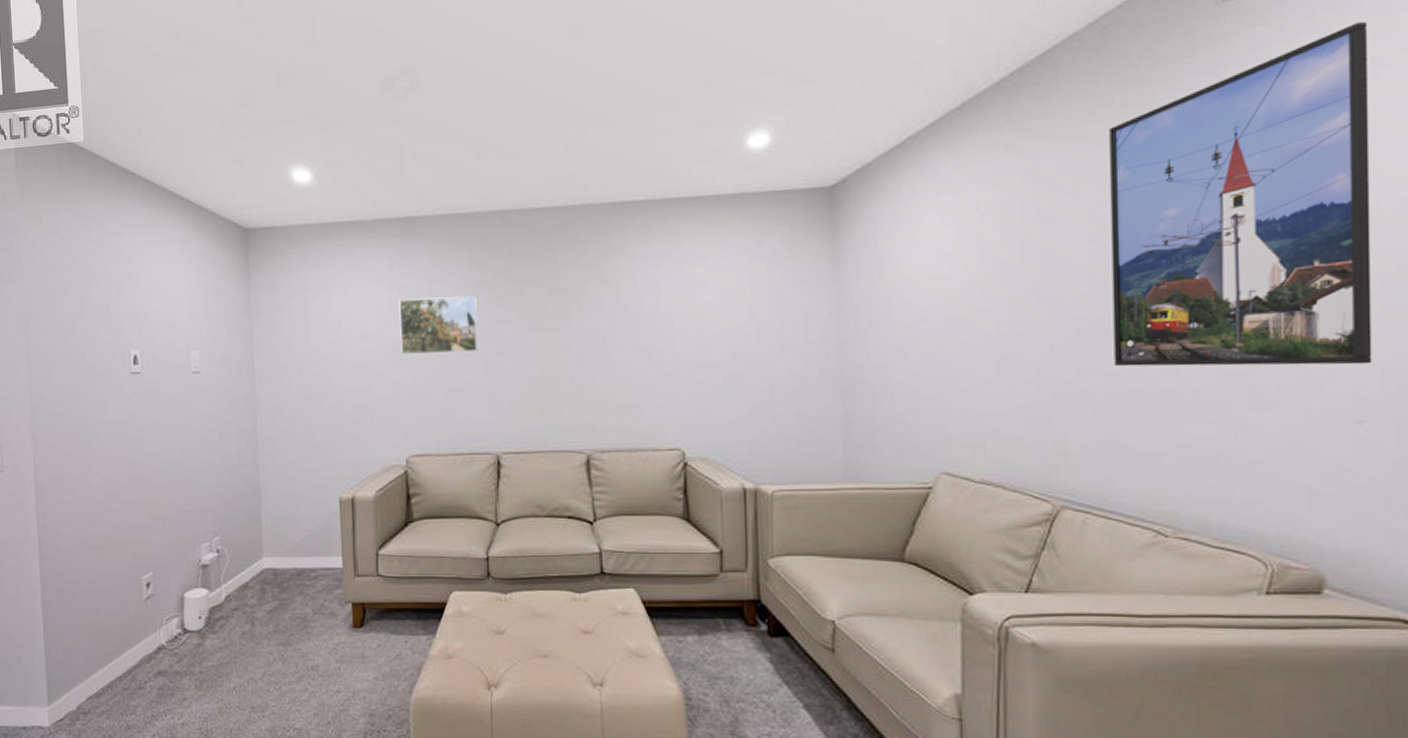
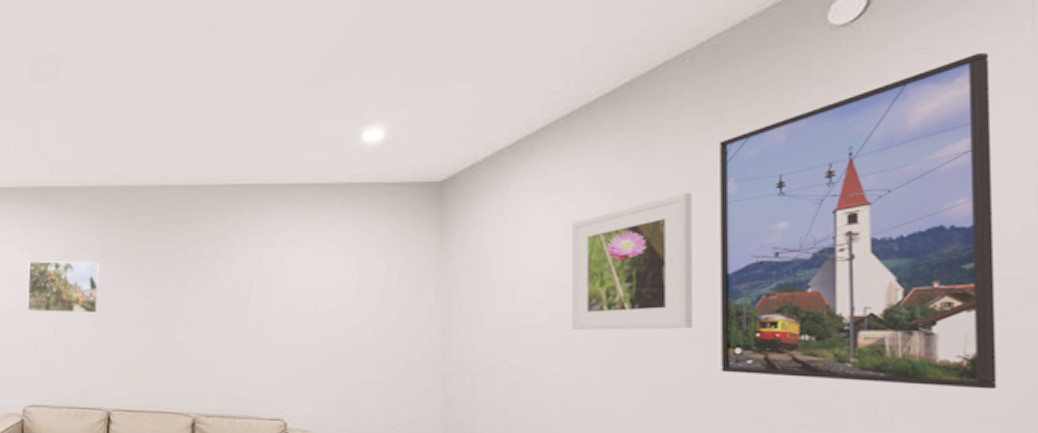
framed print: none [964,183,1086,333] -> present [571,192,692,330]

